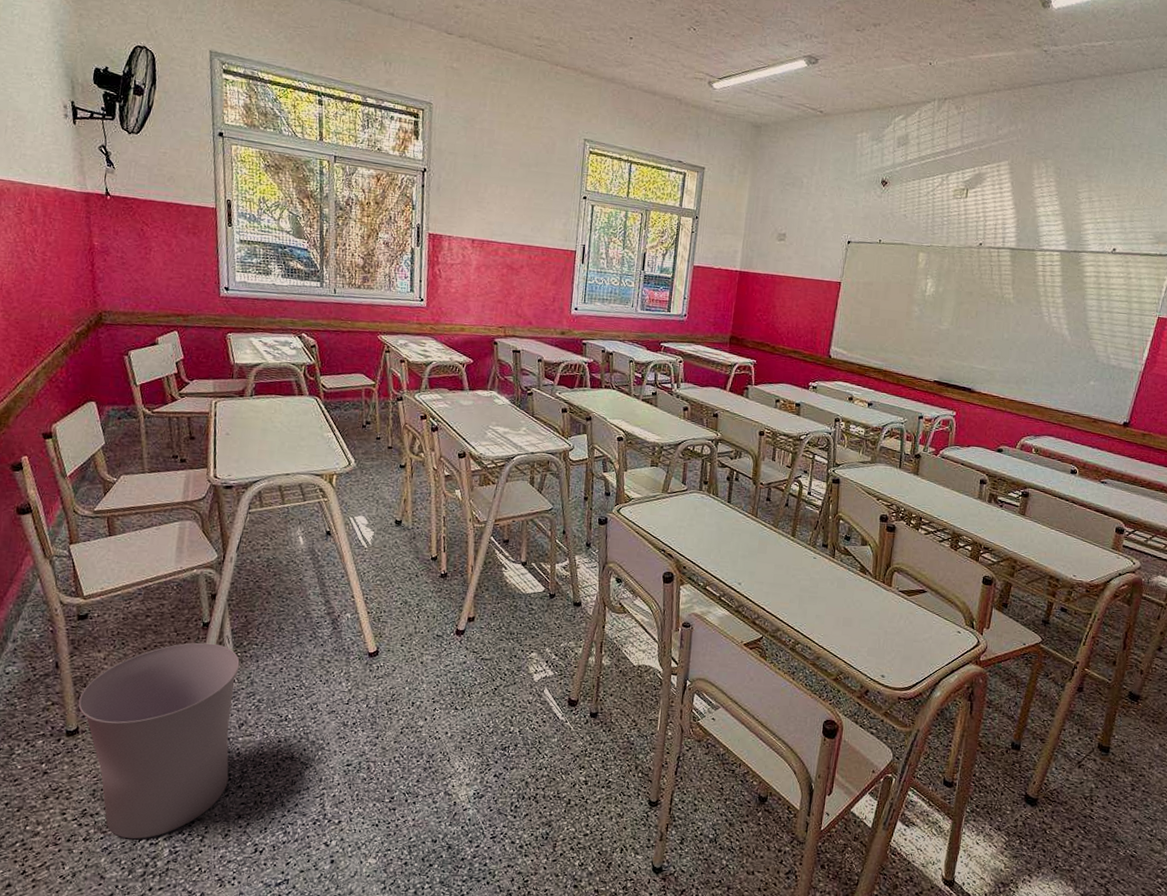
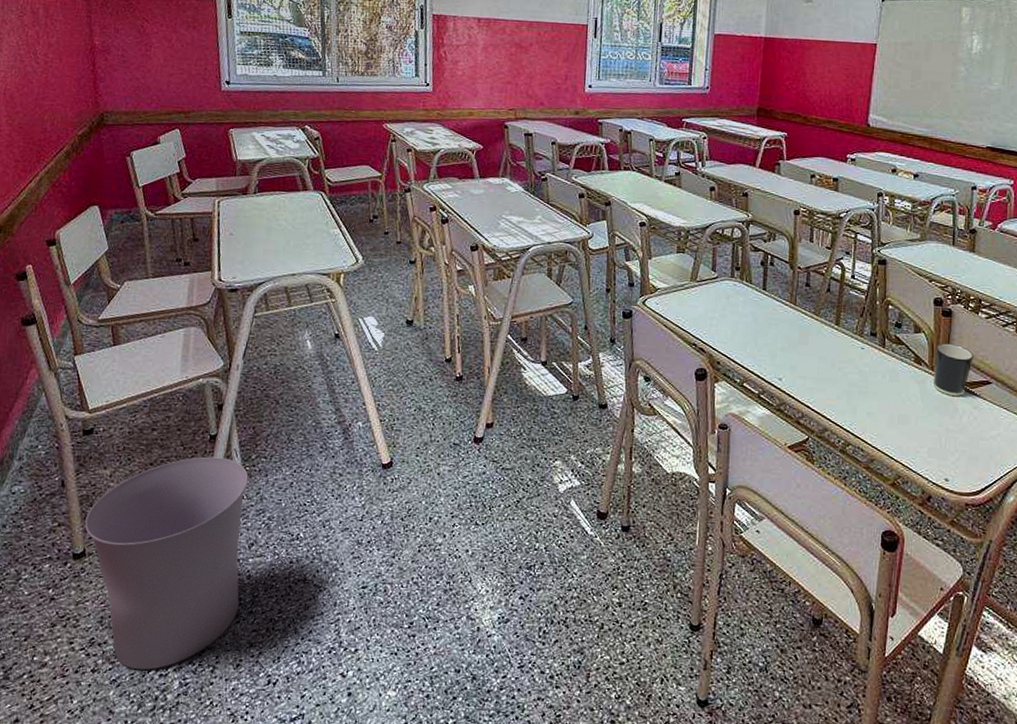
mug: none [876,555,913,602] -> present [934,343,975,396]

